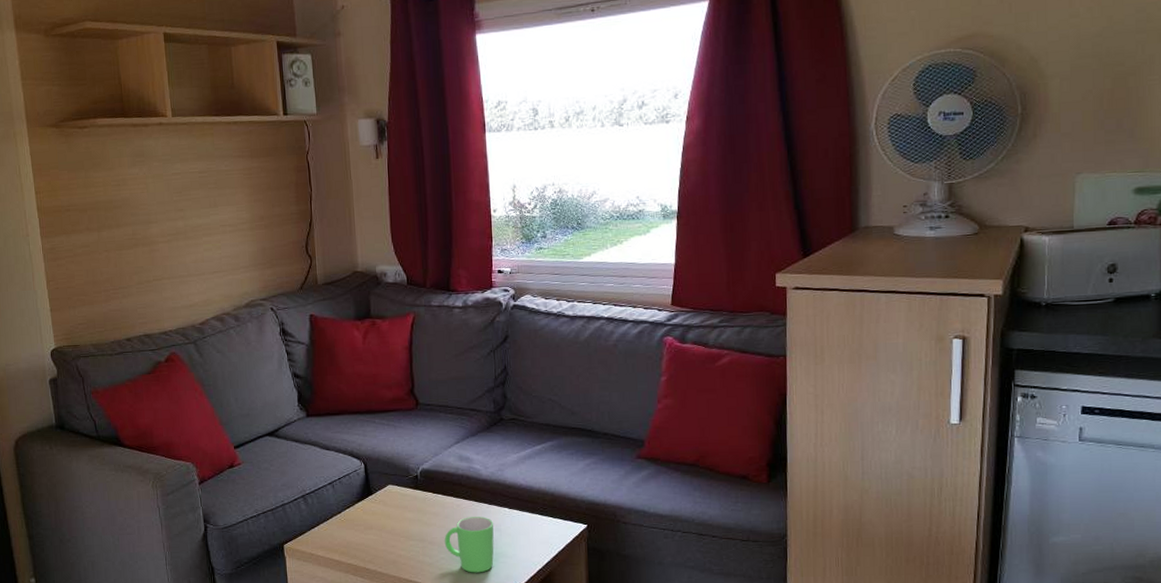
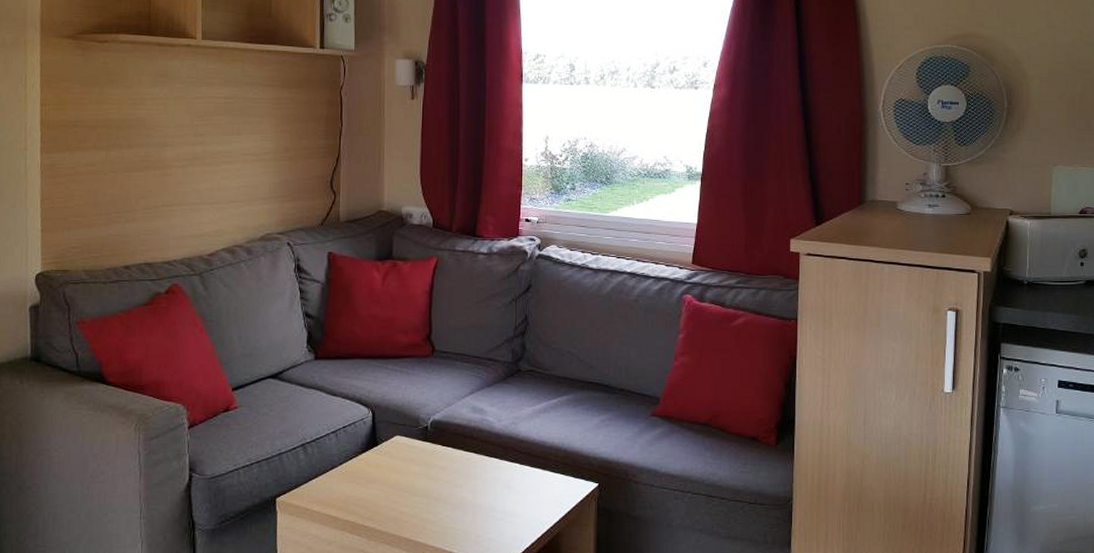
mug: present [444,517,494,573] -> none [450,472,503,533]

